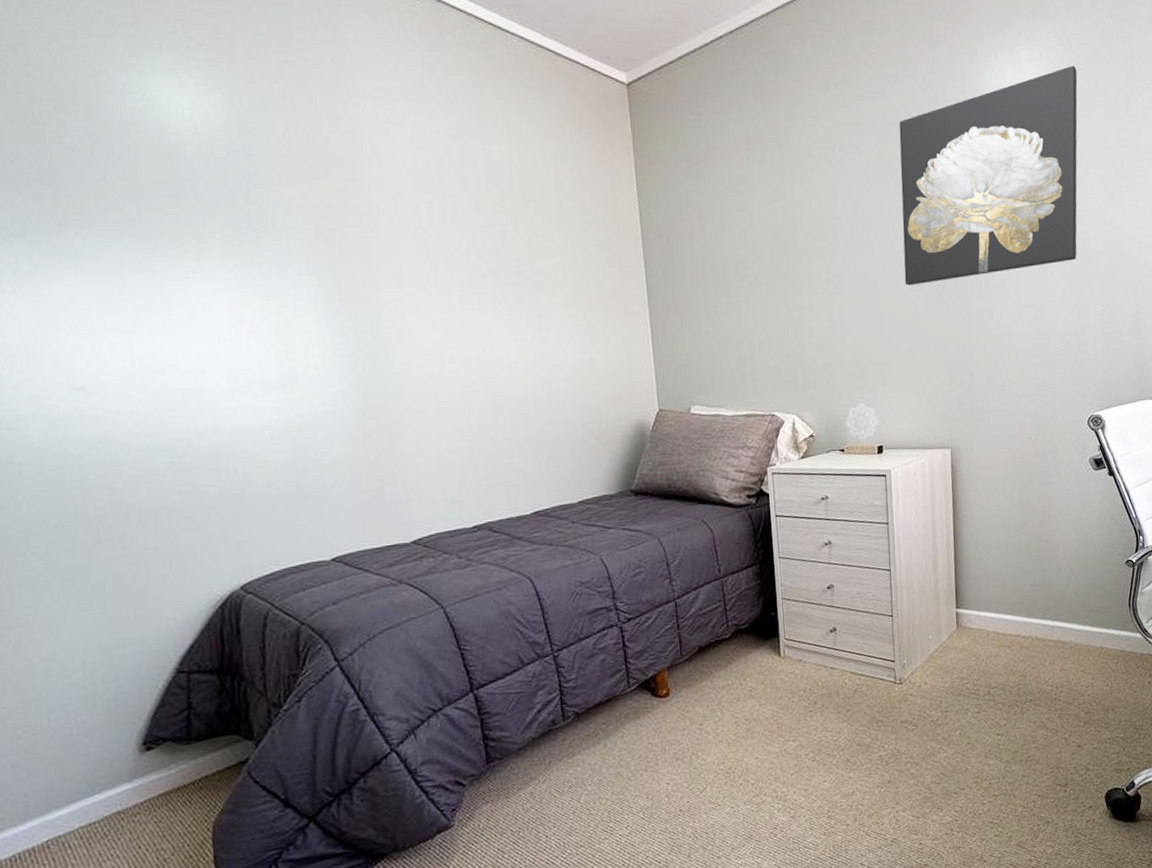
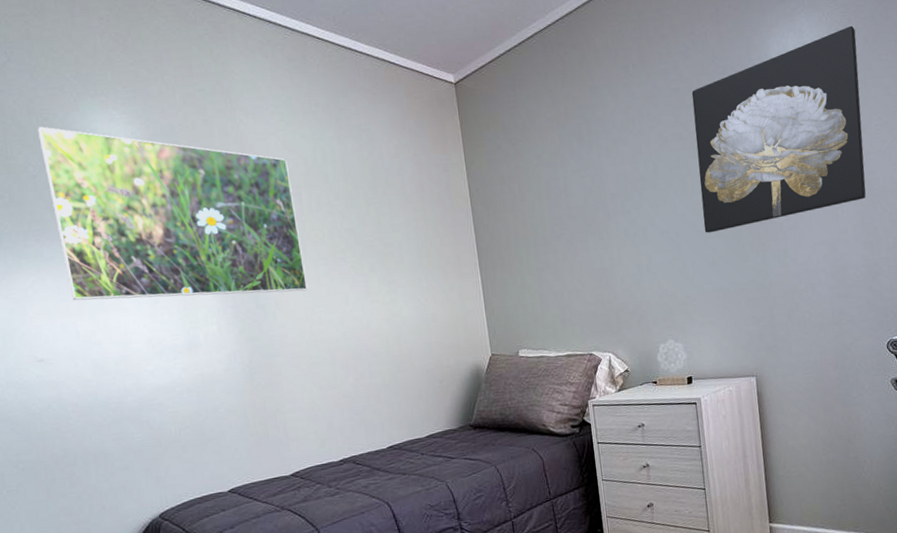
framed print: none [77,84,439,322] -> present [38,126,308,301]

